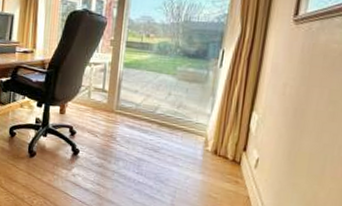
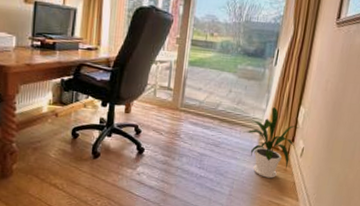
house plant: none [185,112,252,190] -> present [243,107,299,178]

